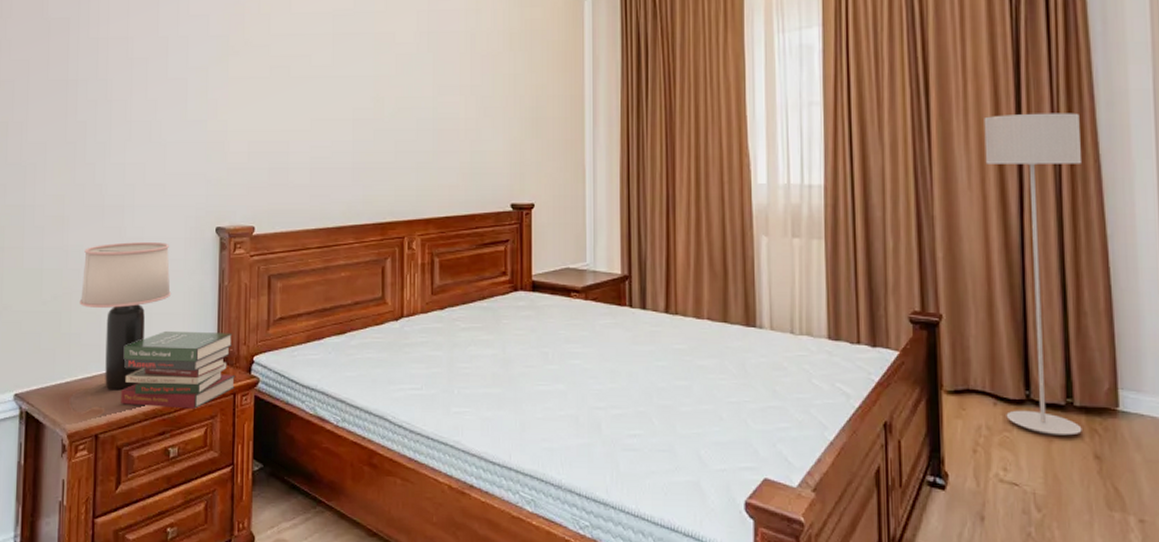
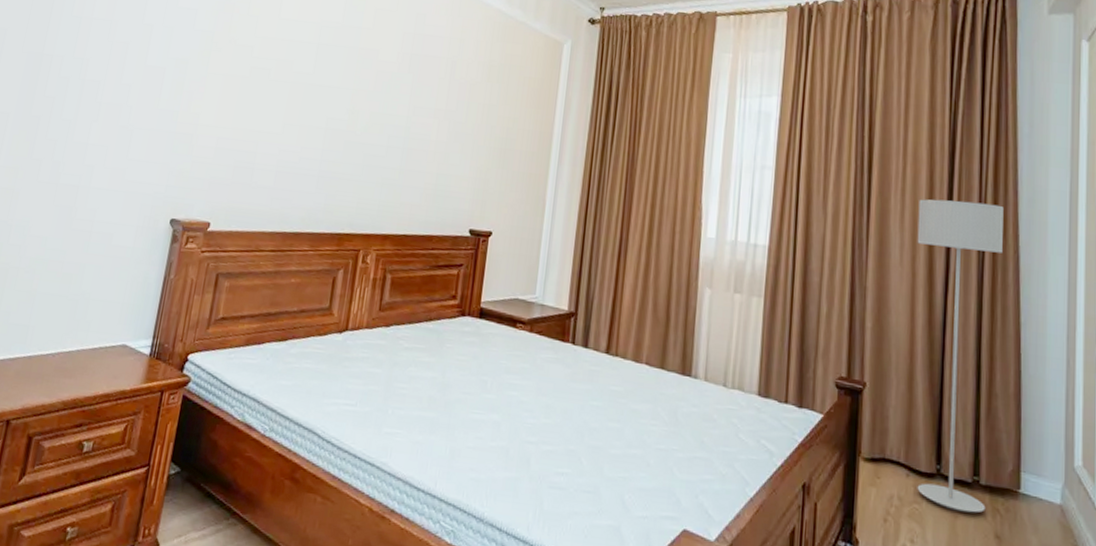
table lamp: present [79,242,172,389] -> none [14,222,120,375]
books: present [121,330,235,409] -> none [40,318,171,403]

